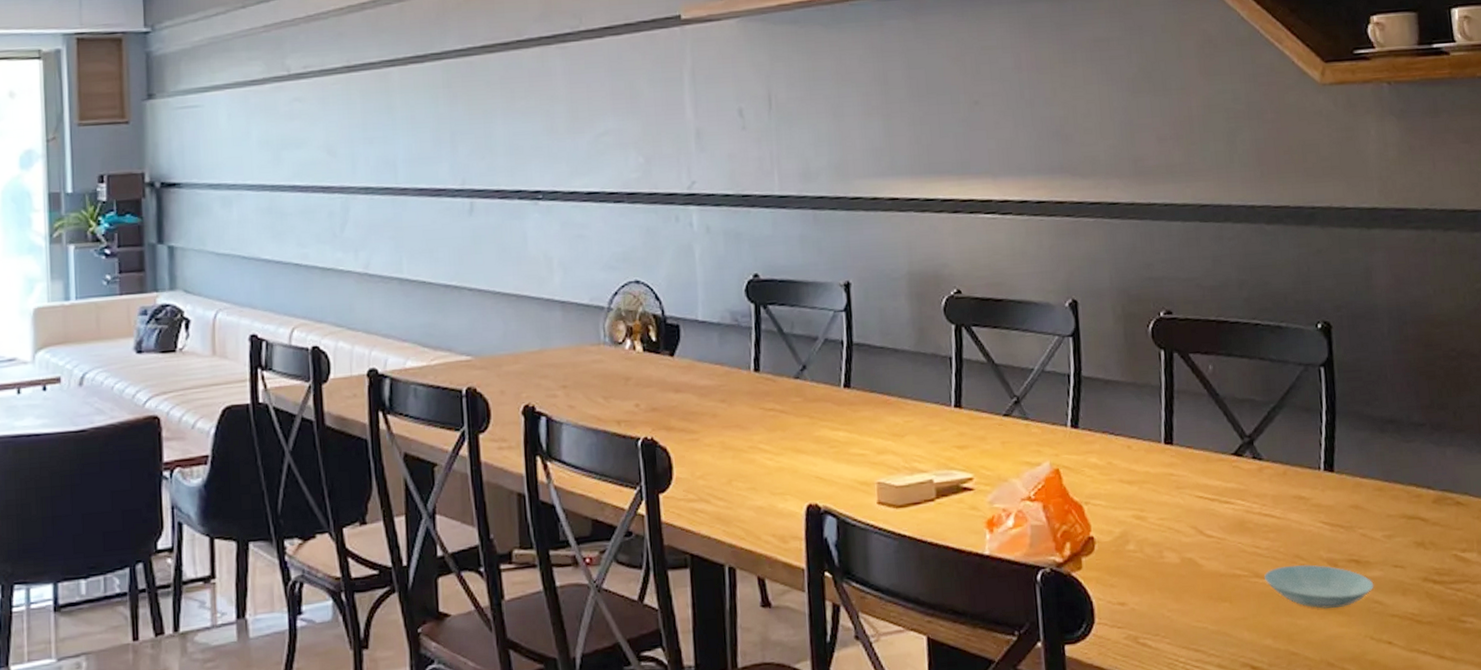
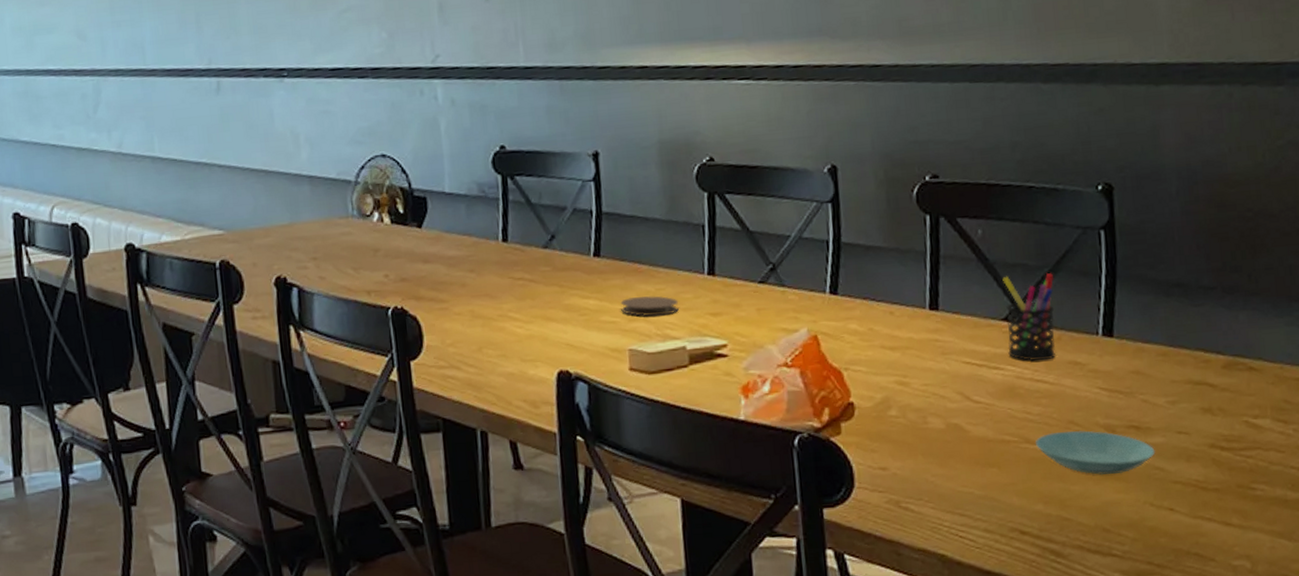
coaster: none [870,428,926,450] -> present [620,296,679,317]
pen holder: none [1232,409,1282,496] -> present [1002,273,1056,362]

